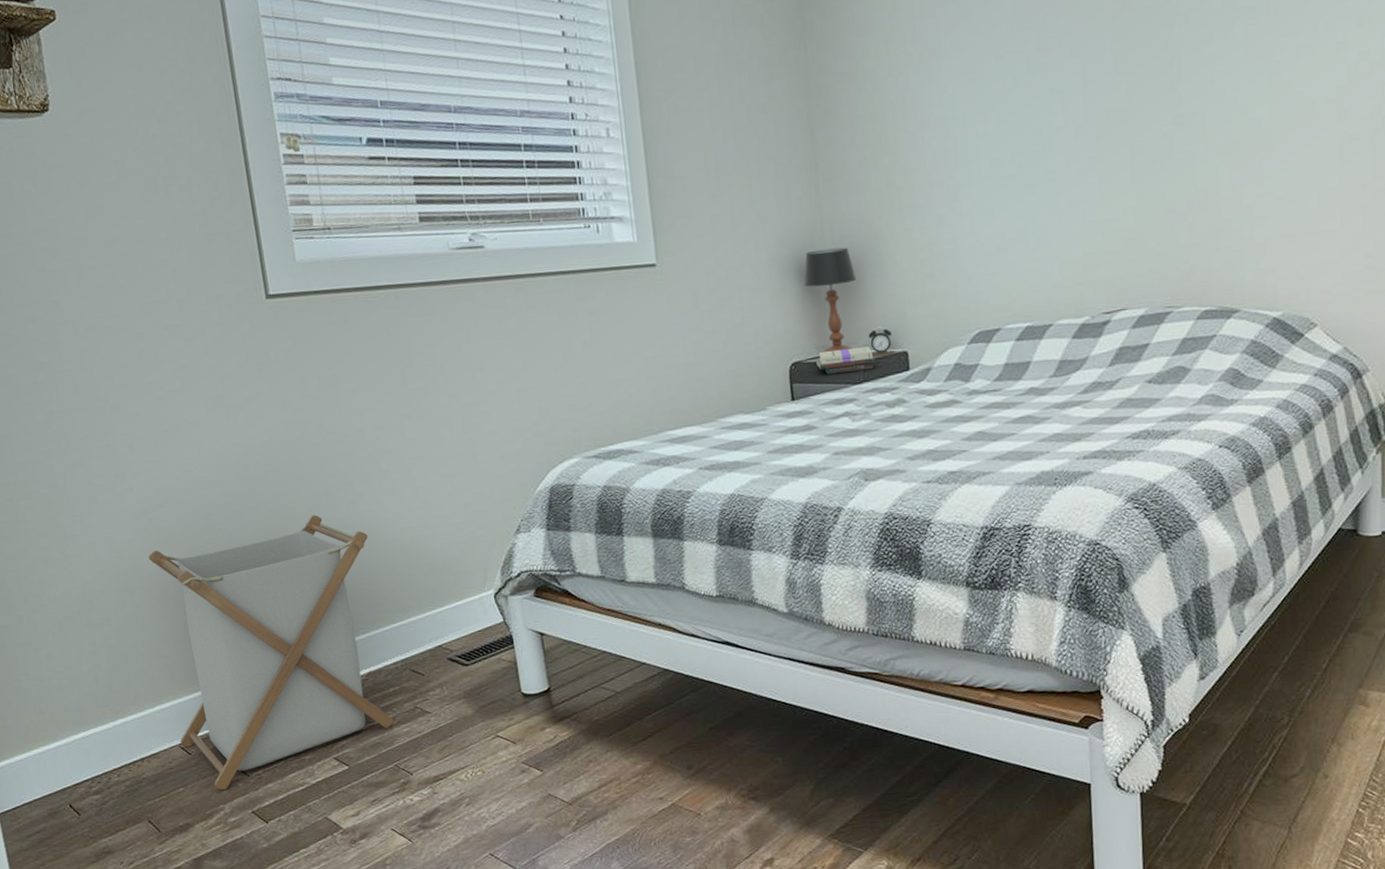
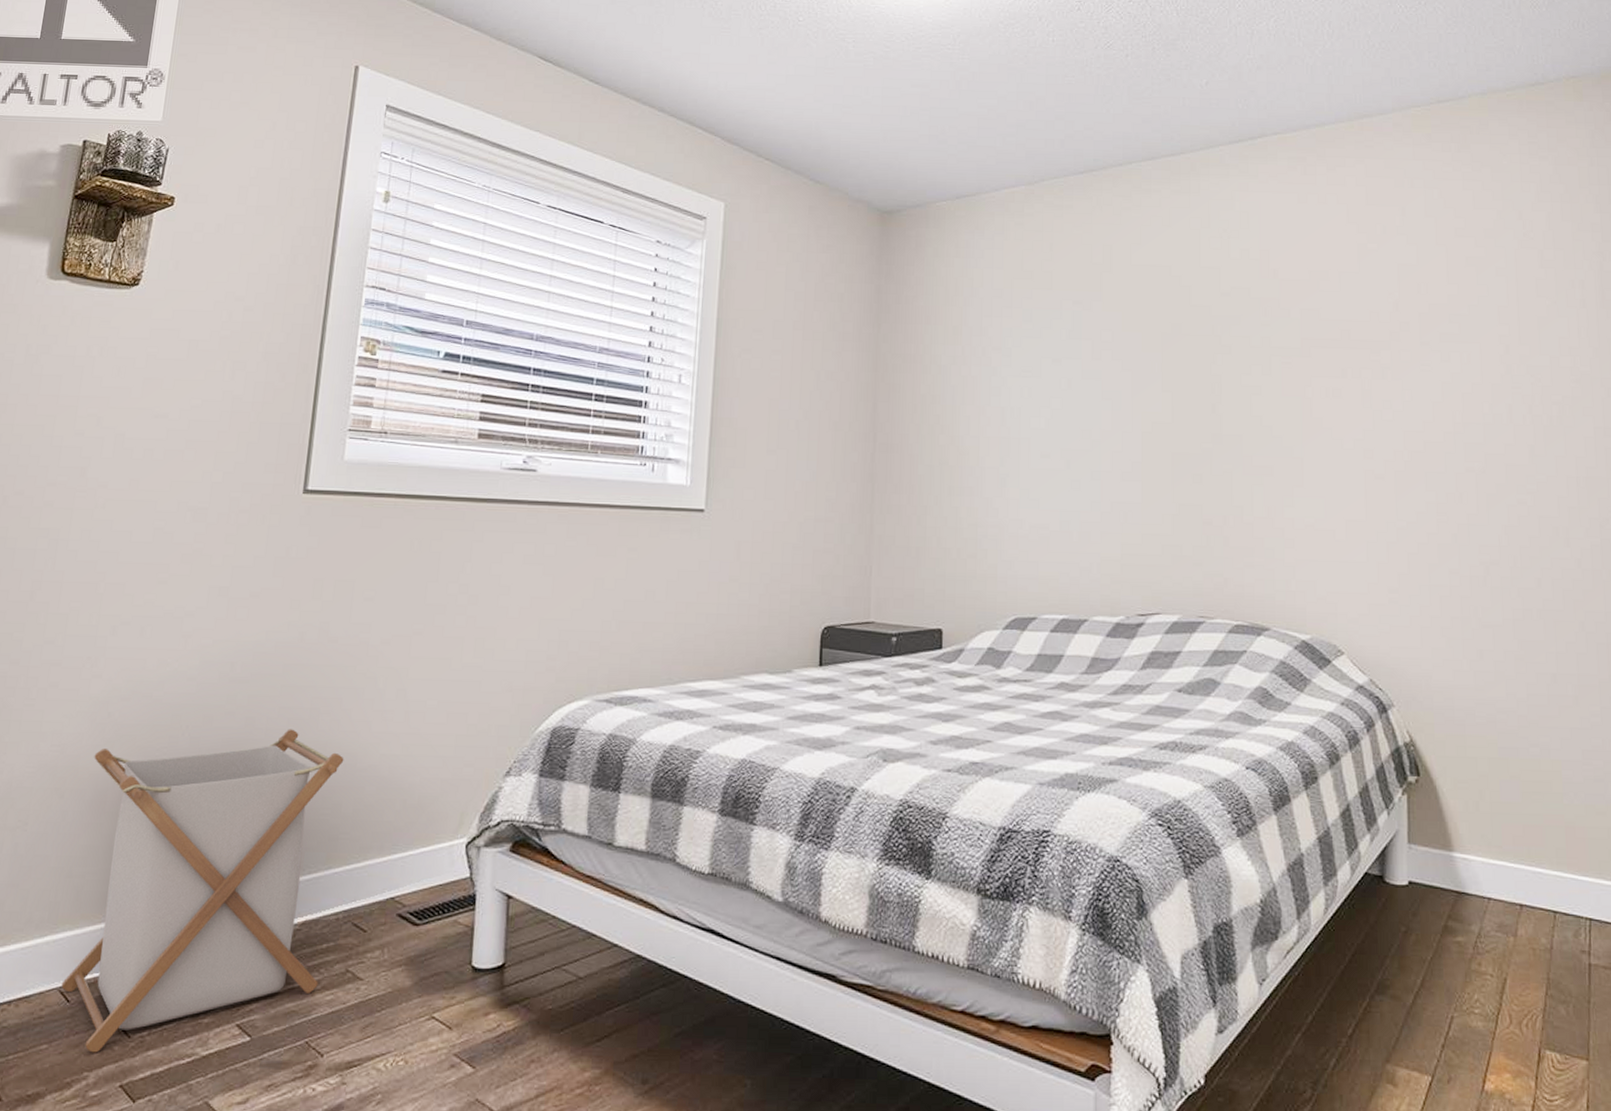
table lamp: present [804,247,857,353] -> none [847,516,900,621]
books: present [816,347,877,375] -> none [849,618,910,644]
alarm clock: present [868,326,896,358] -> none [905,600,930,632]

